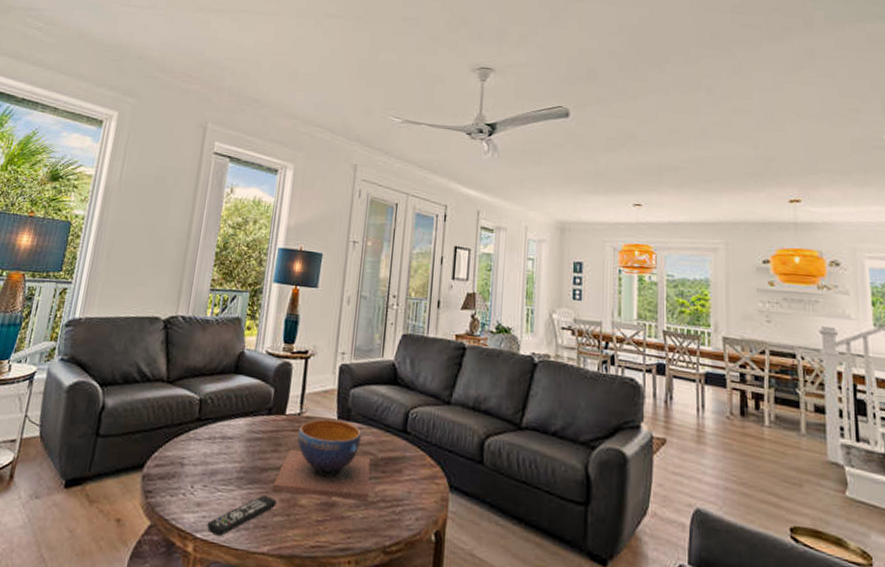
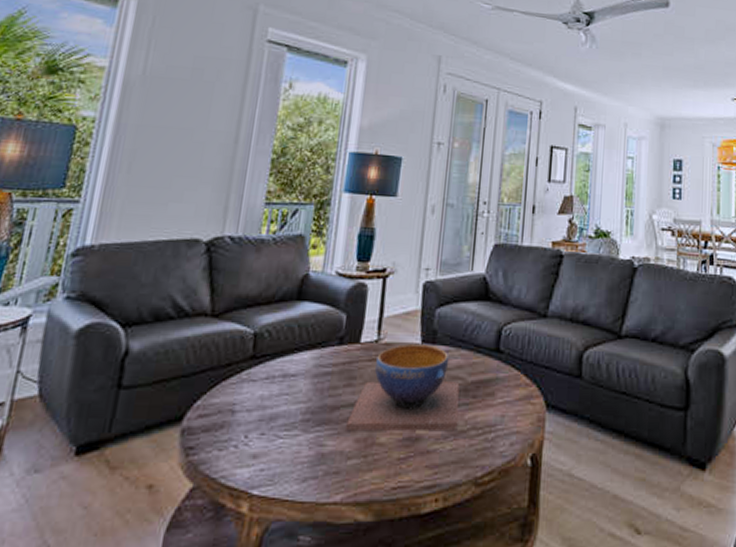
remote control: present [207,495,277,537] -> none [265,437,351,491]

